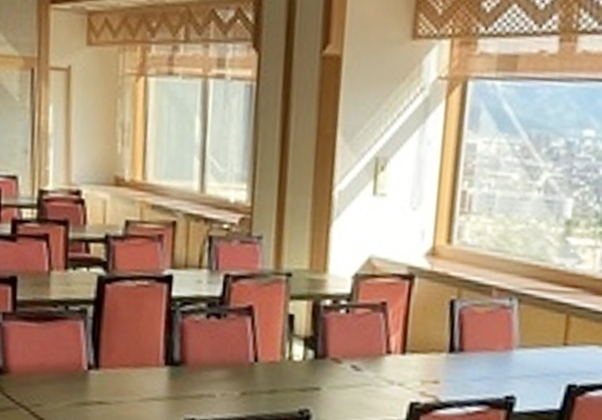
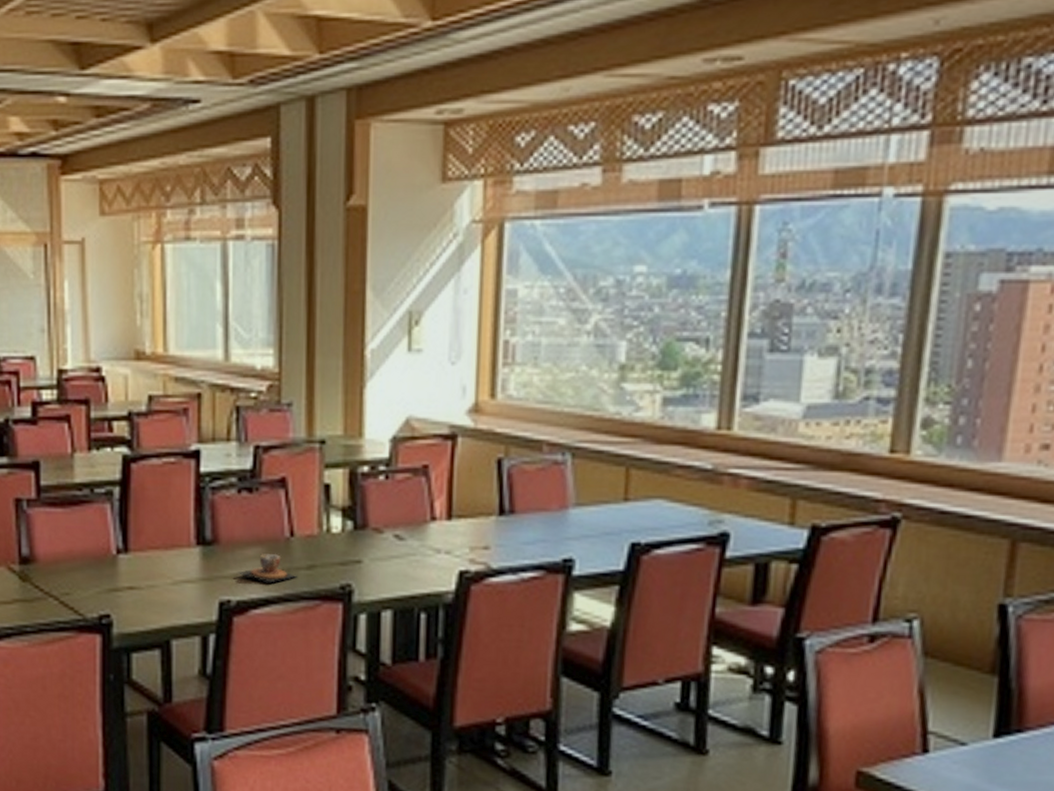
teacup: none [201,376,259,405] -> present [236,554,297,583]

